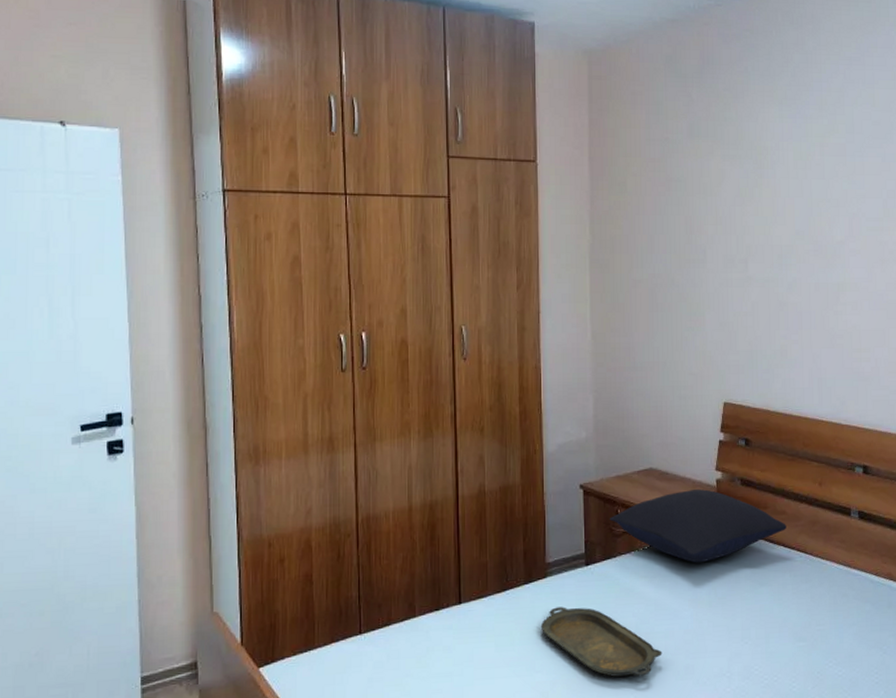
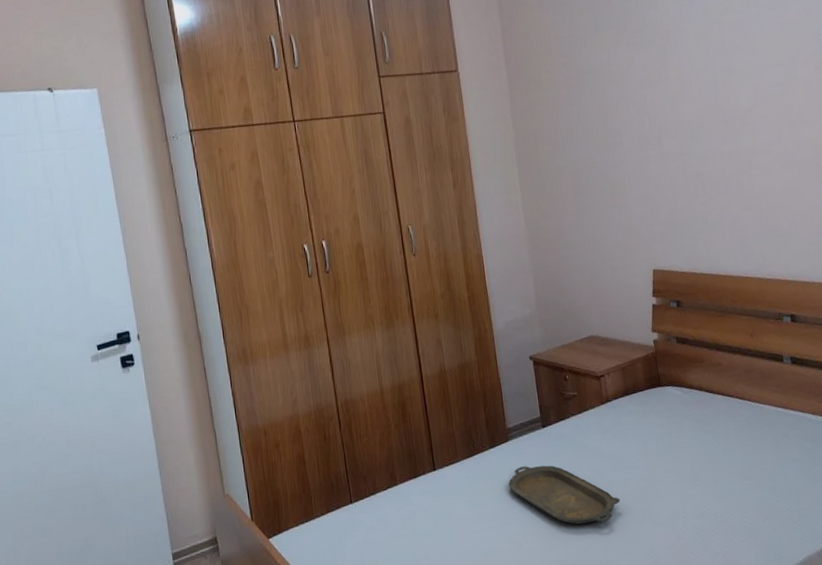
pillow: present [609,489,786,563] -> none [559,350,724,418]

